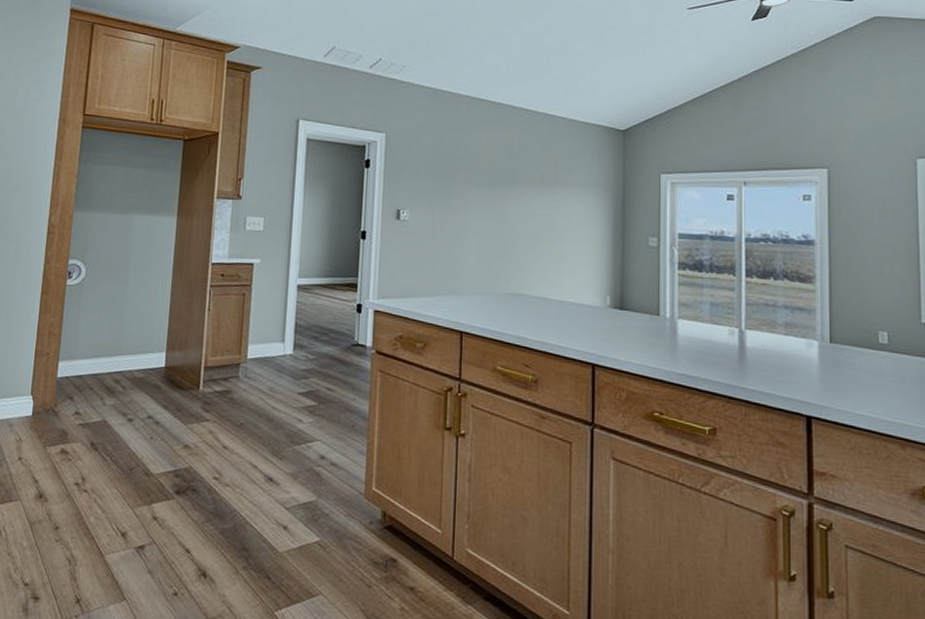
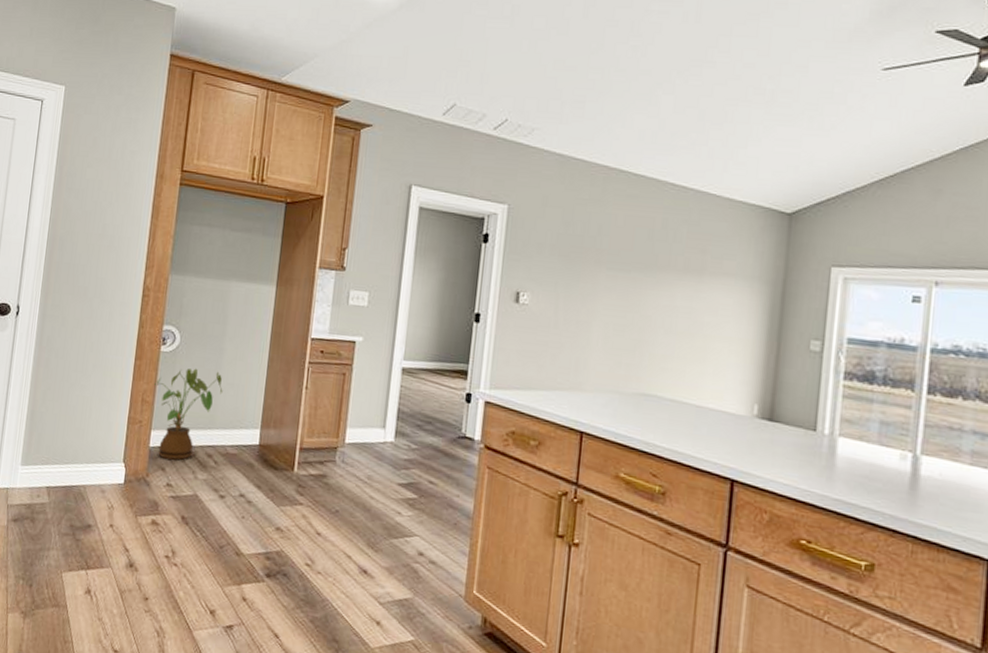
house plant: none [61,298,129,389] -> present [155,368,223,461]

